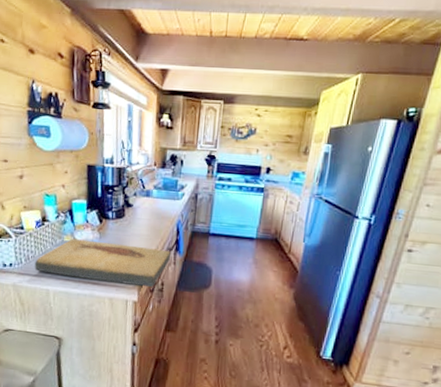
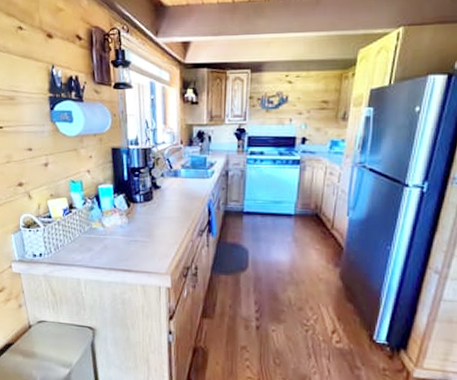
fish fossil: present [34,238,171,288] -> none [64,225,204,273]

